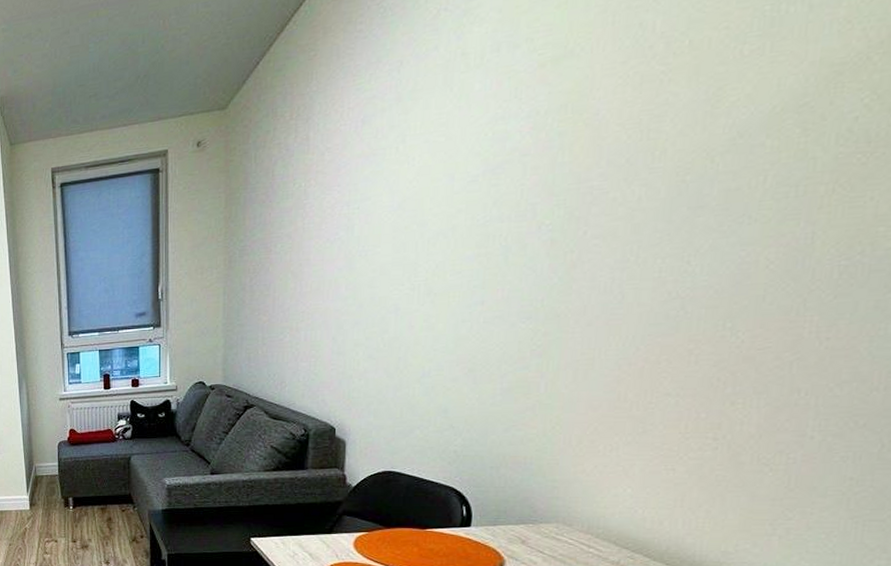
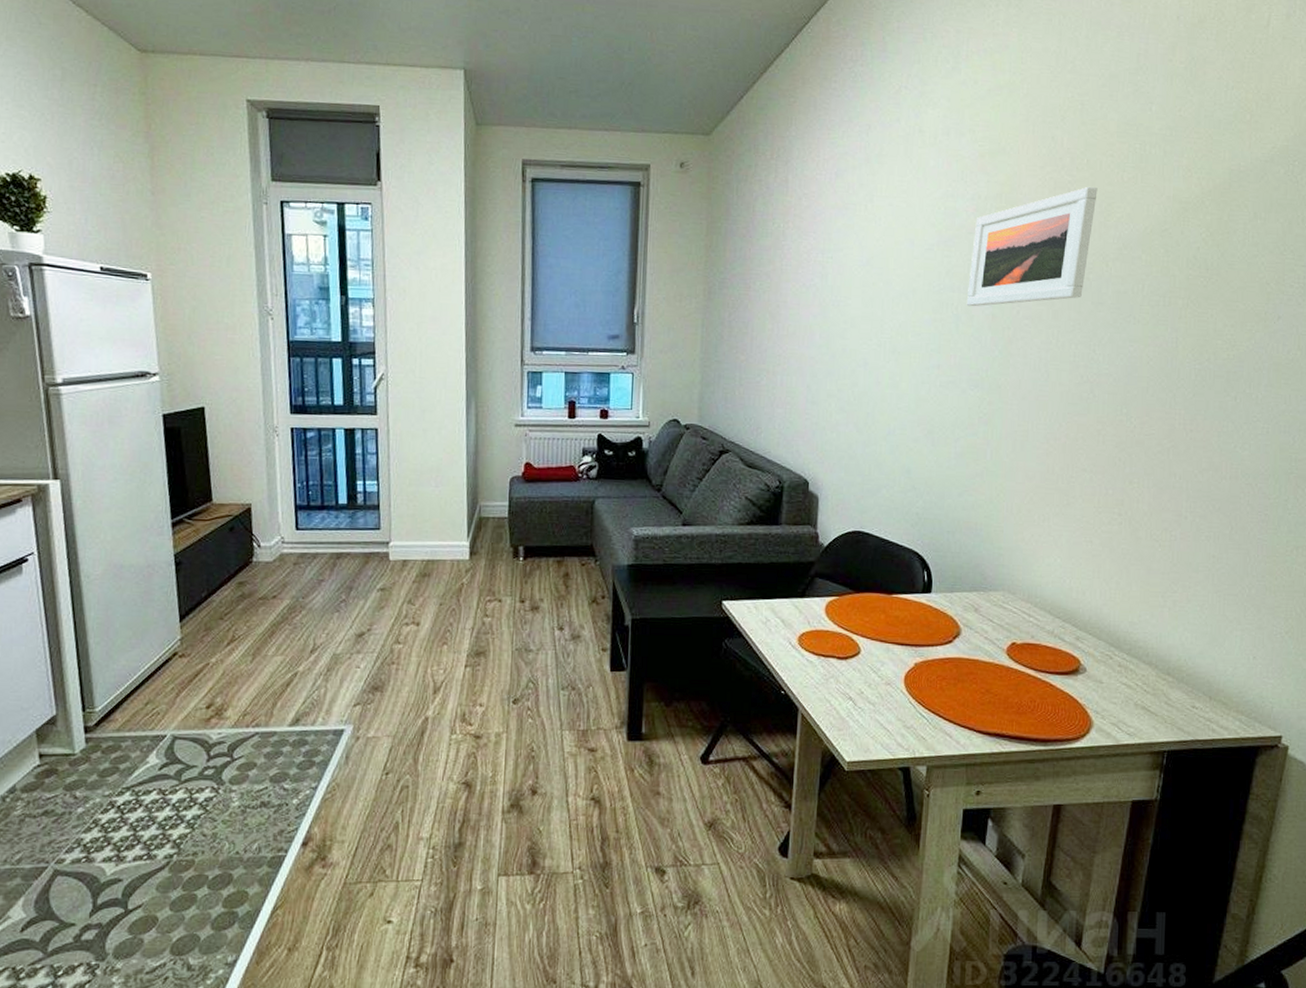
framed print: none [518,70,703,235] -> present [966,186,1098,307]

